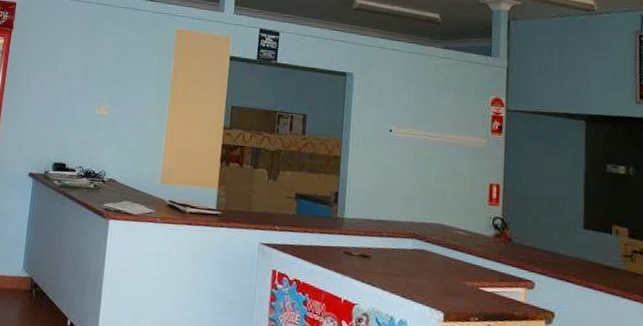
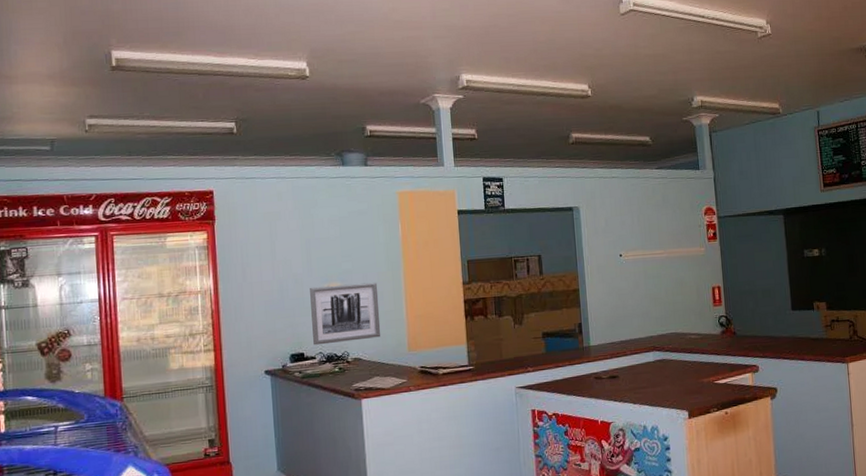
wall art: none [76,104,143,164] -> present [310,282,381,345]

